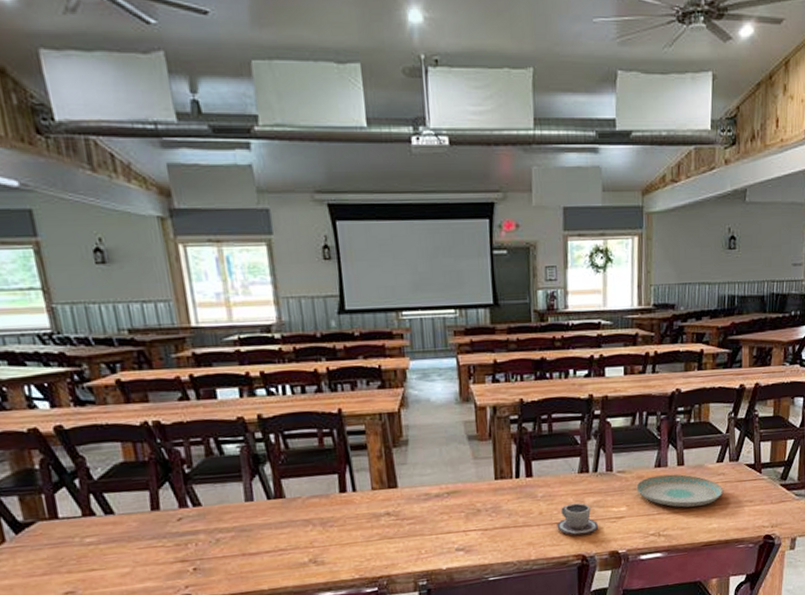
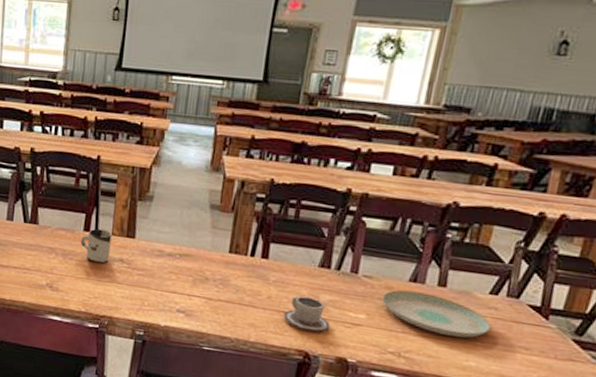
cup: none [338,486,374,524] -> present [80,228,112,263]

